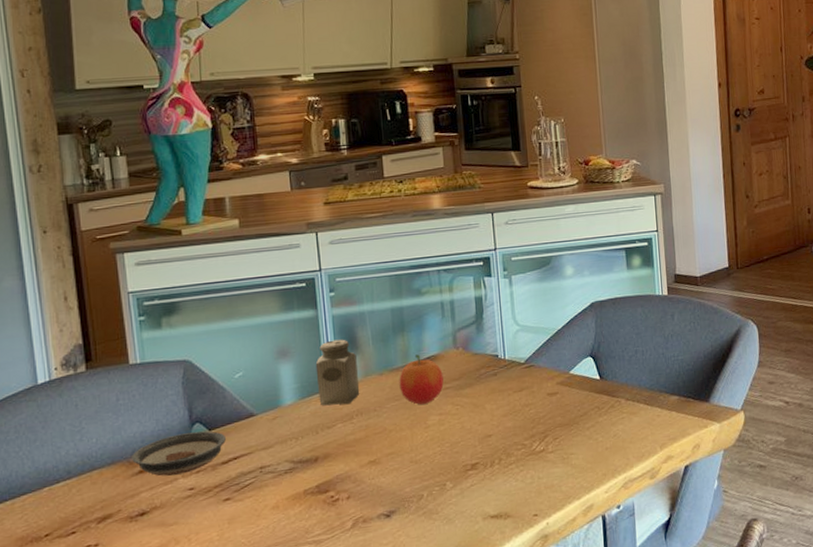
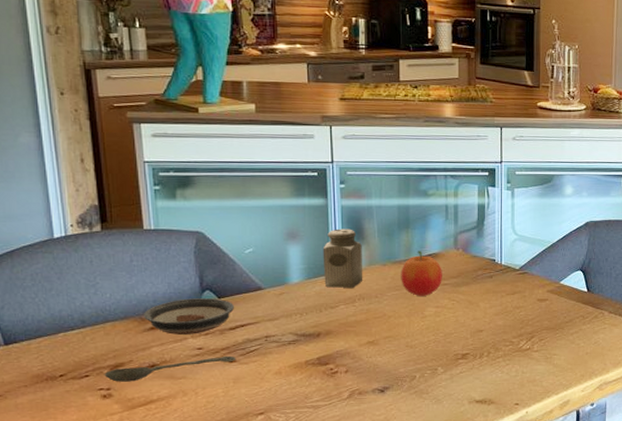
spoon: none [91,493,229,536] -> present [104,355,235,382]

